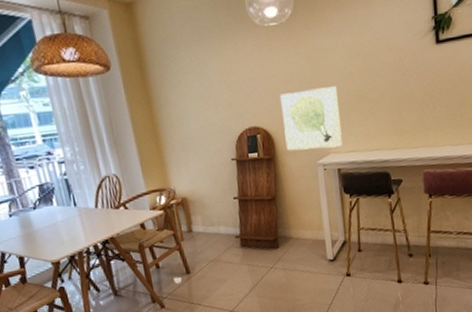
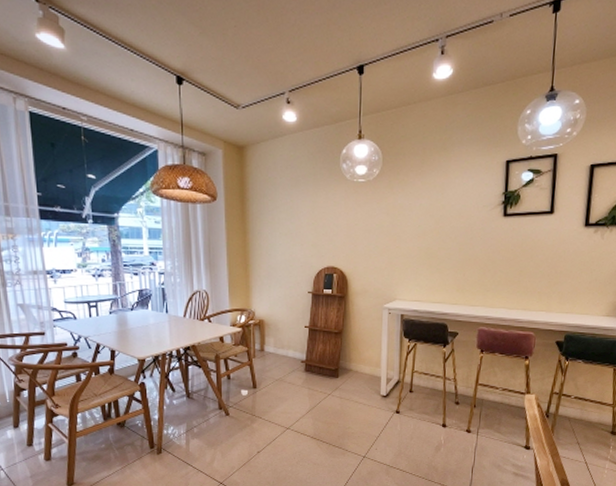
wall art: present [279,86,343,151] -> none [358,241,410,295]

